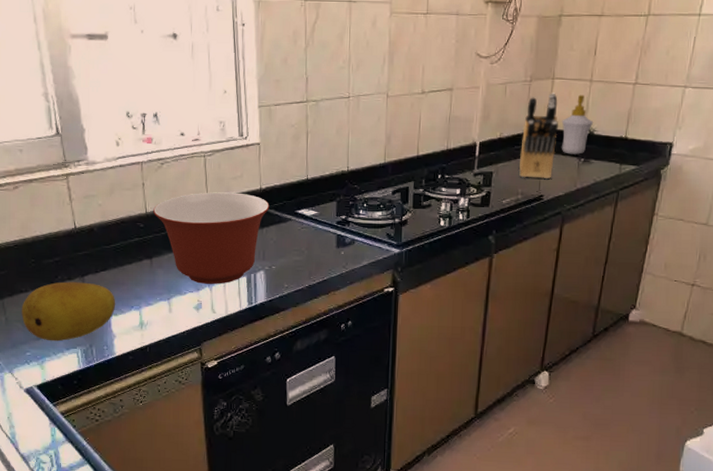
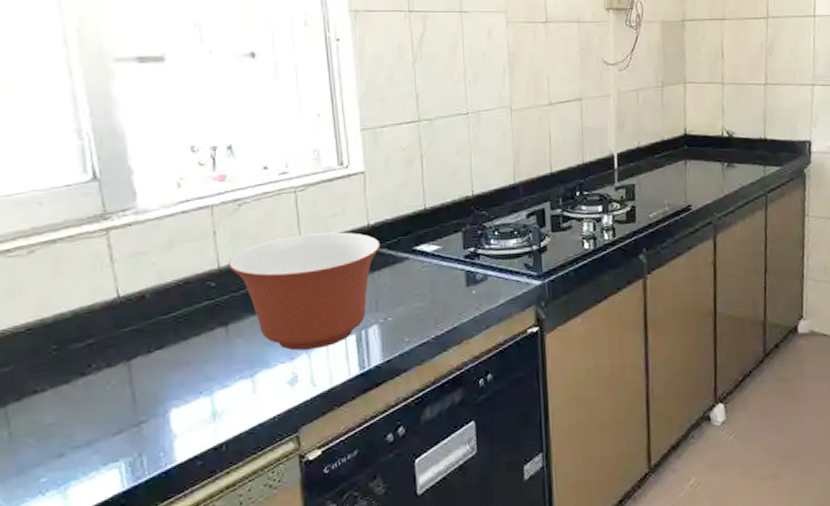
fruit: present [21,282,116,342] -> none [34,368,177,457]
knife block: present [519,93,558,180] -> none [661,97,698,188]
soap bottle: present [562,94,594,155] -> none [699,97,732,160]

